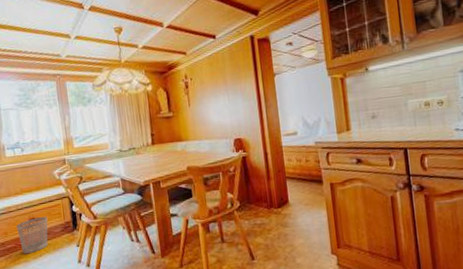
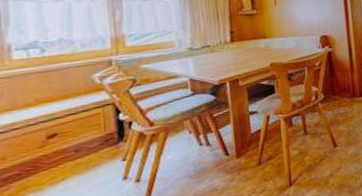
wastebasket: present [16,217,48,254] -> none [24,130,79,182]

